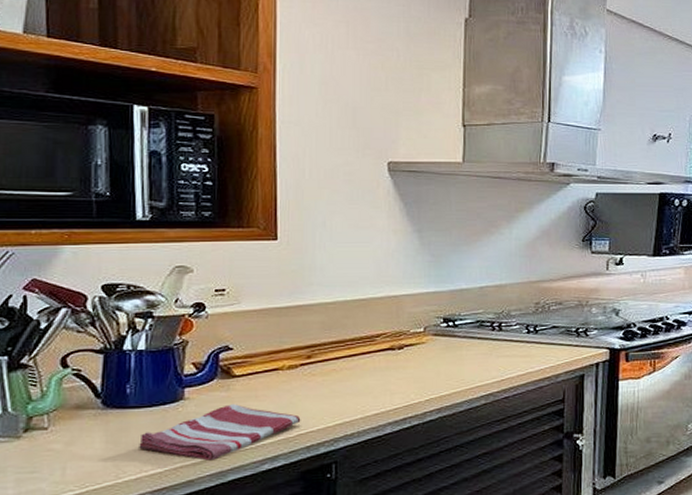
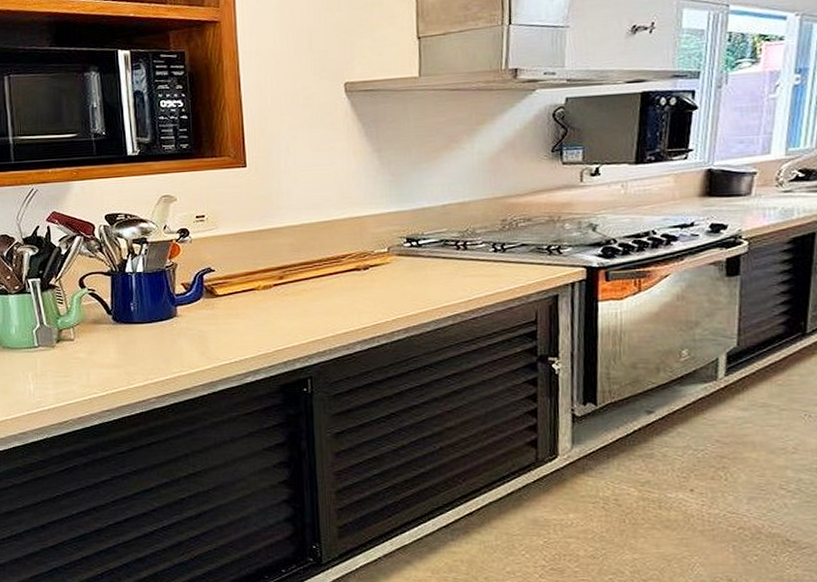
dish towel: present [139,404,301,461] -> none [144,321,278,372]

